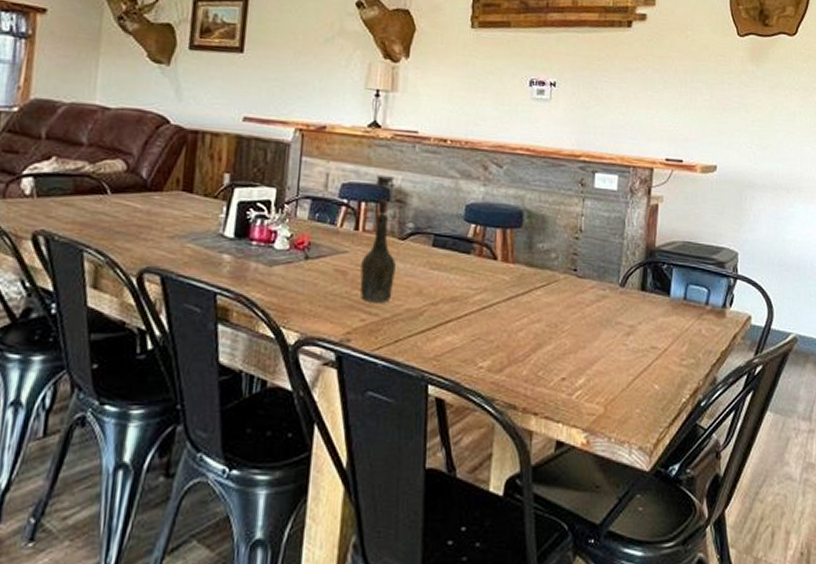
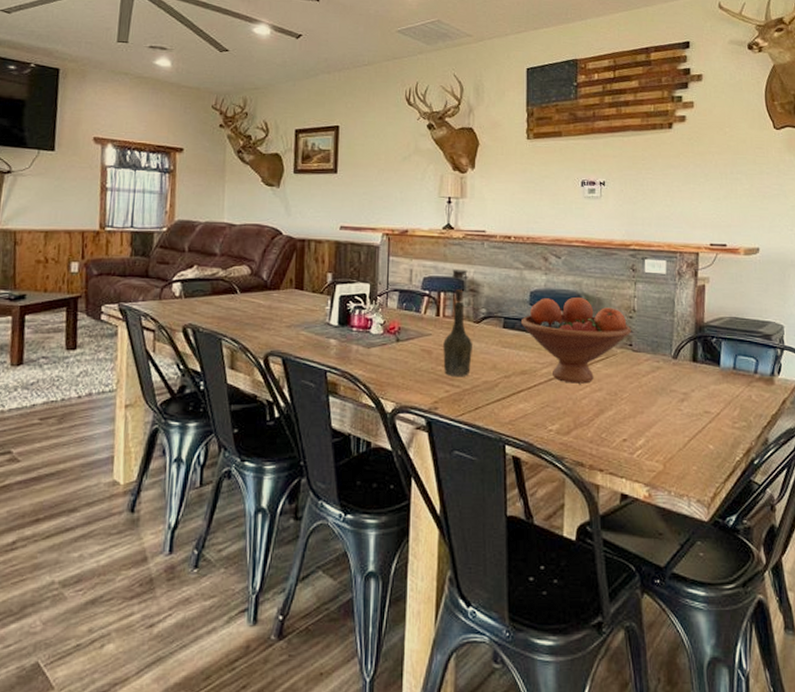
fruit bowl: none [452,212,576,314] -> present [520,296,631,384]

